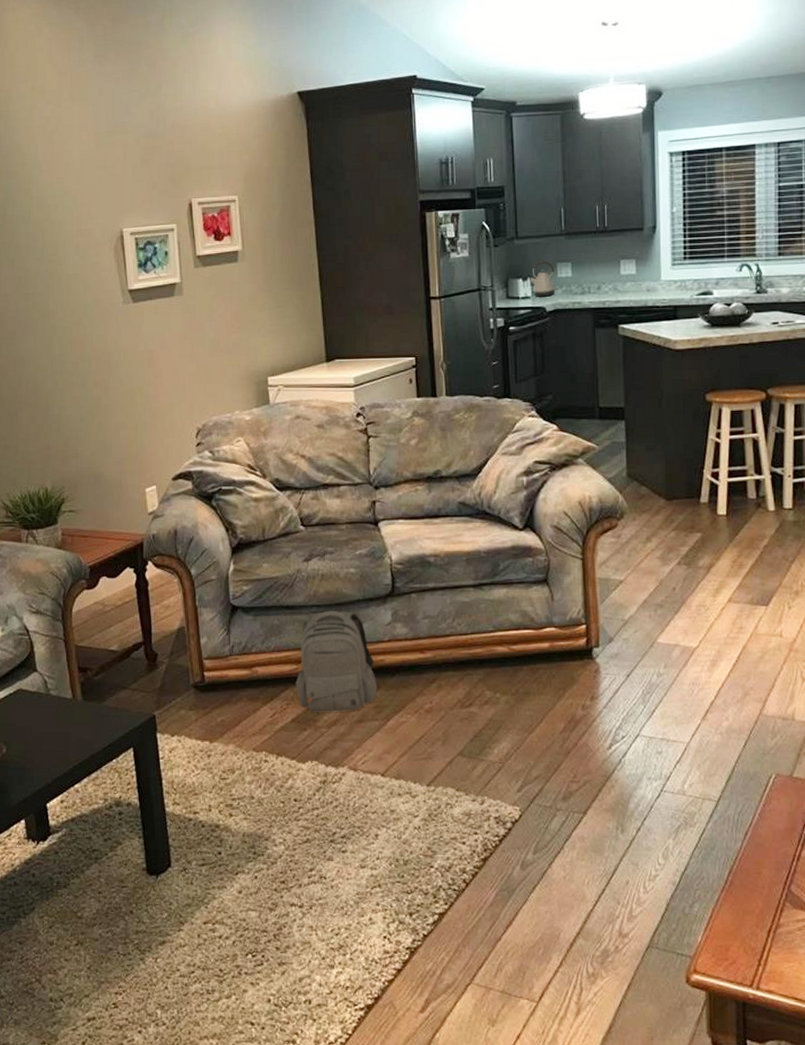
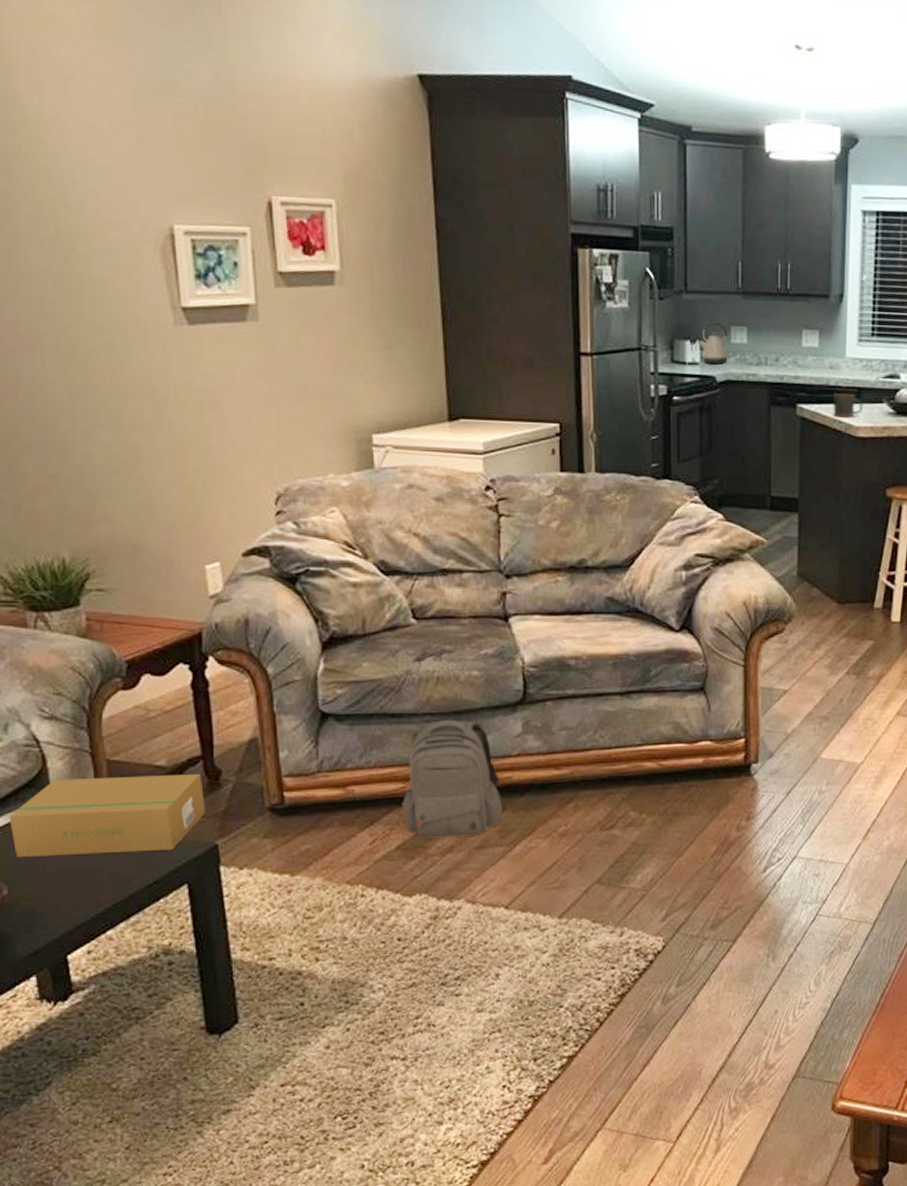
box: none [8,657,146,723] -> present [9,774,206,858]
mug: none [652,311,680,334] -> present [833,392,864,418]

